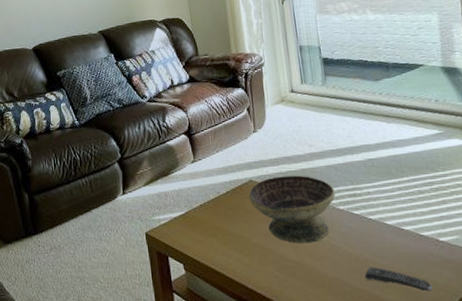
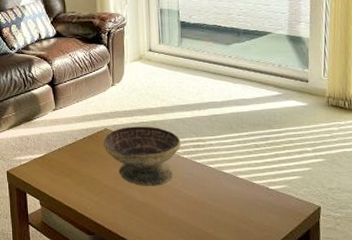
remote control: present [364,266,434,291] -> none [200,208,260,232]

